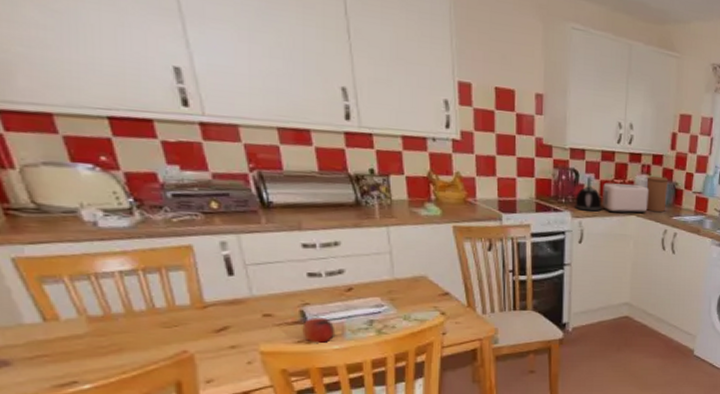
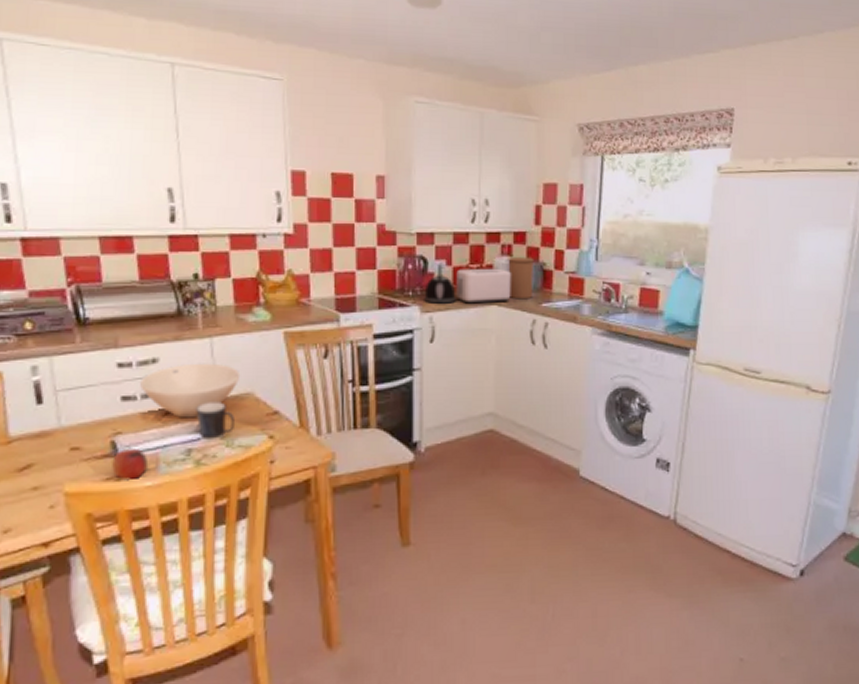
bowl: none [324,248,415,295] -> present [140,363,241,418]
mug: none [376,281,412,314] -> present [196,402,236,441]

